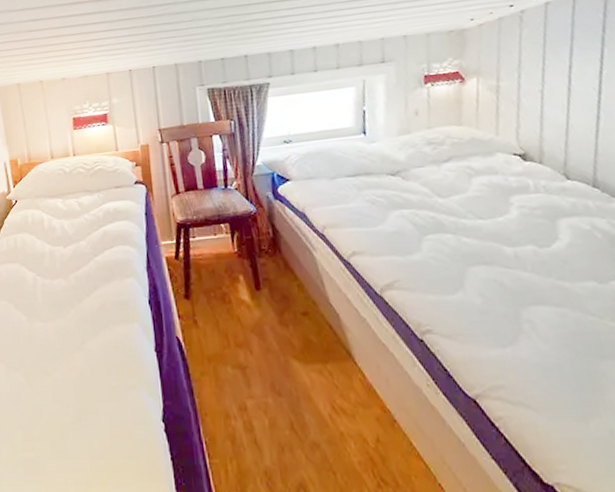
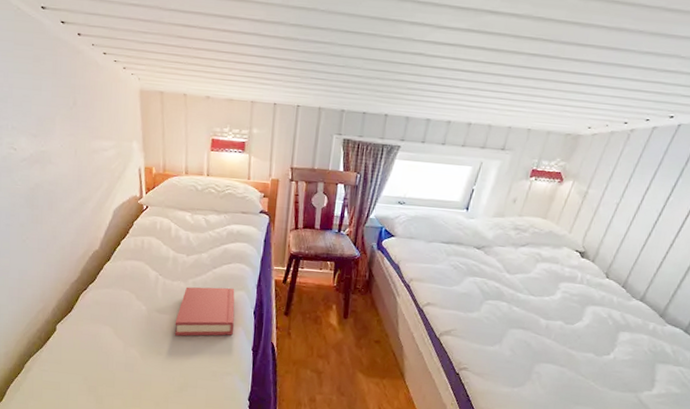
hardback book: none [61,276,129,348] -> present [175,287,235,337]

